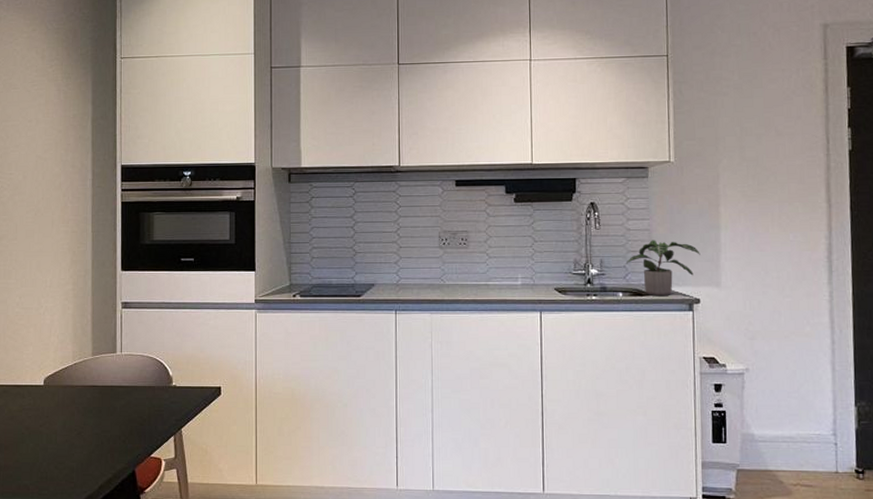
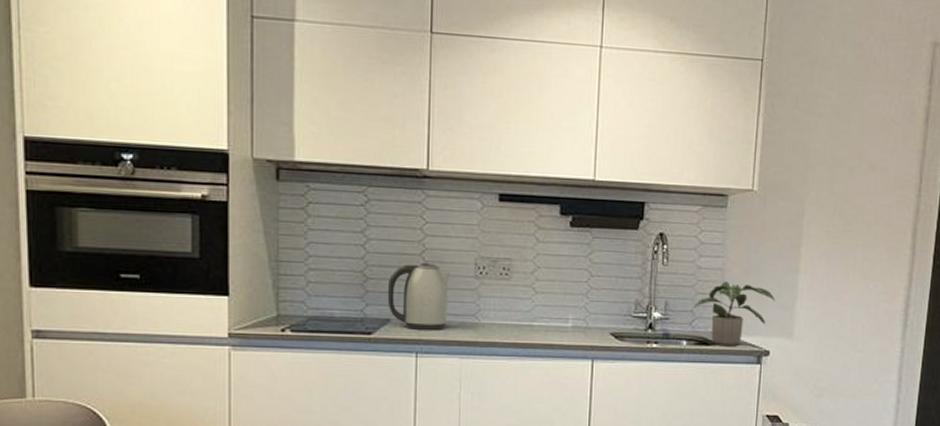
kettle: none [371,237,420,293] -> present [387,262,449,331]

